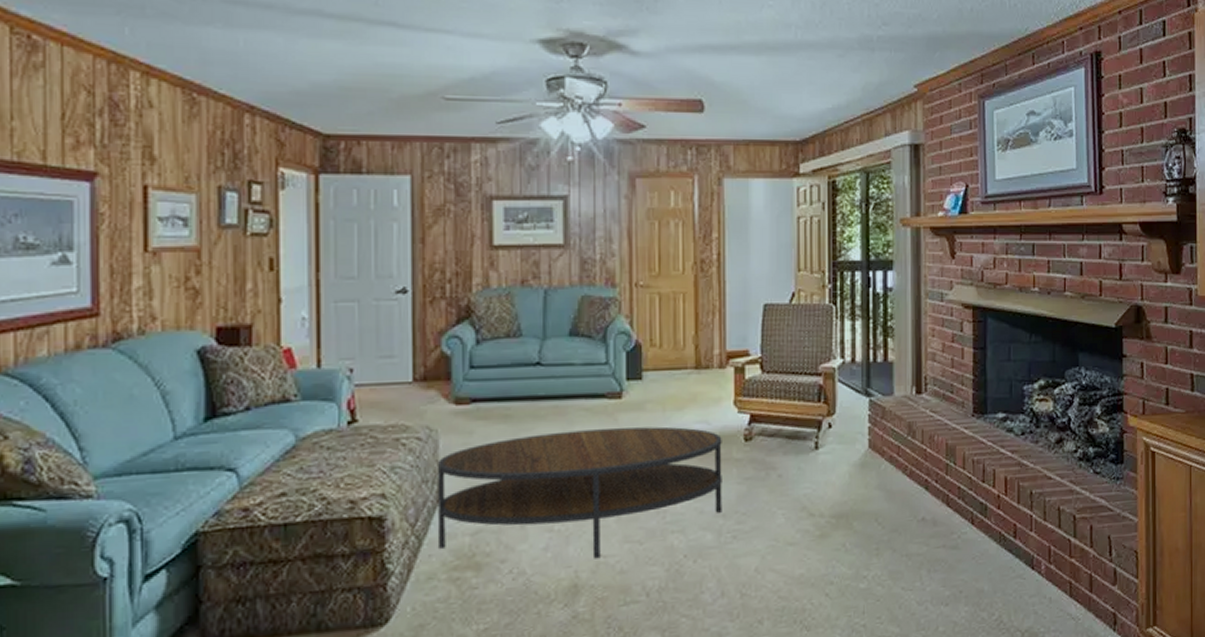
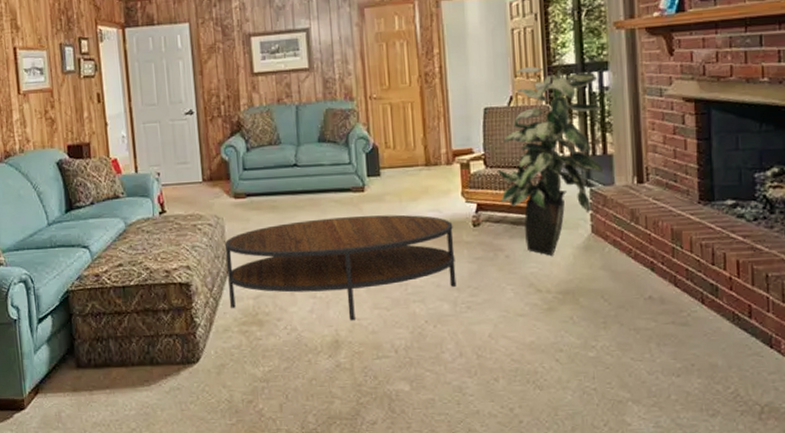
indoor plant: none [773,261,885,475] -> present [496,66,604,256]

